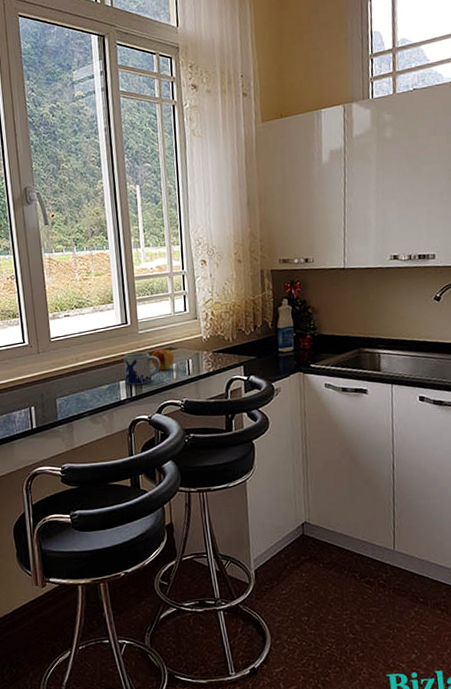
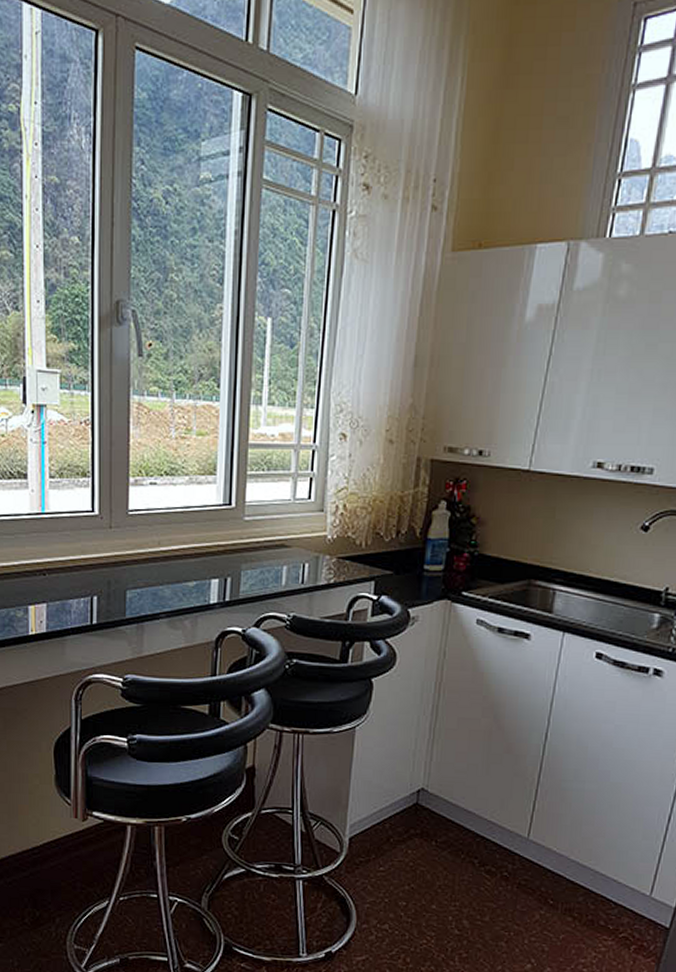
mug: present [123,352,161,385] -> none [218,544,268,588]
fruit: present [151,349,175,371] -> none [256,545,287,573]

